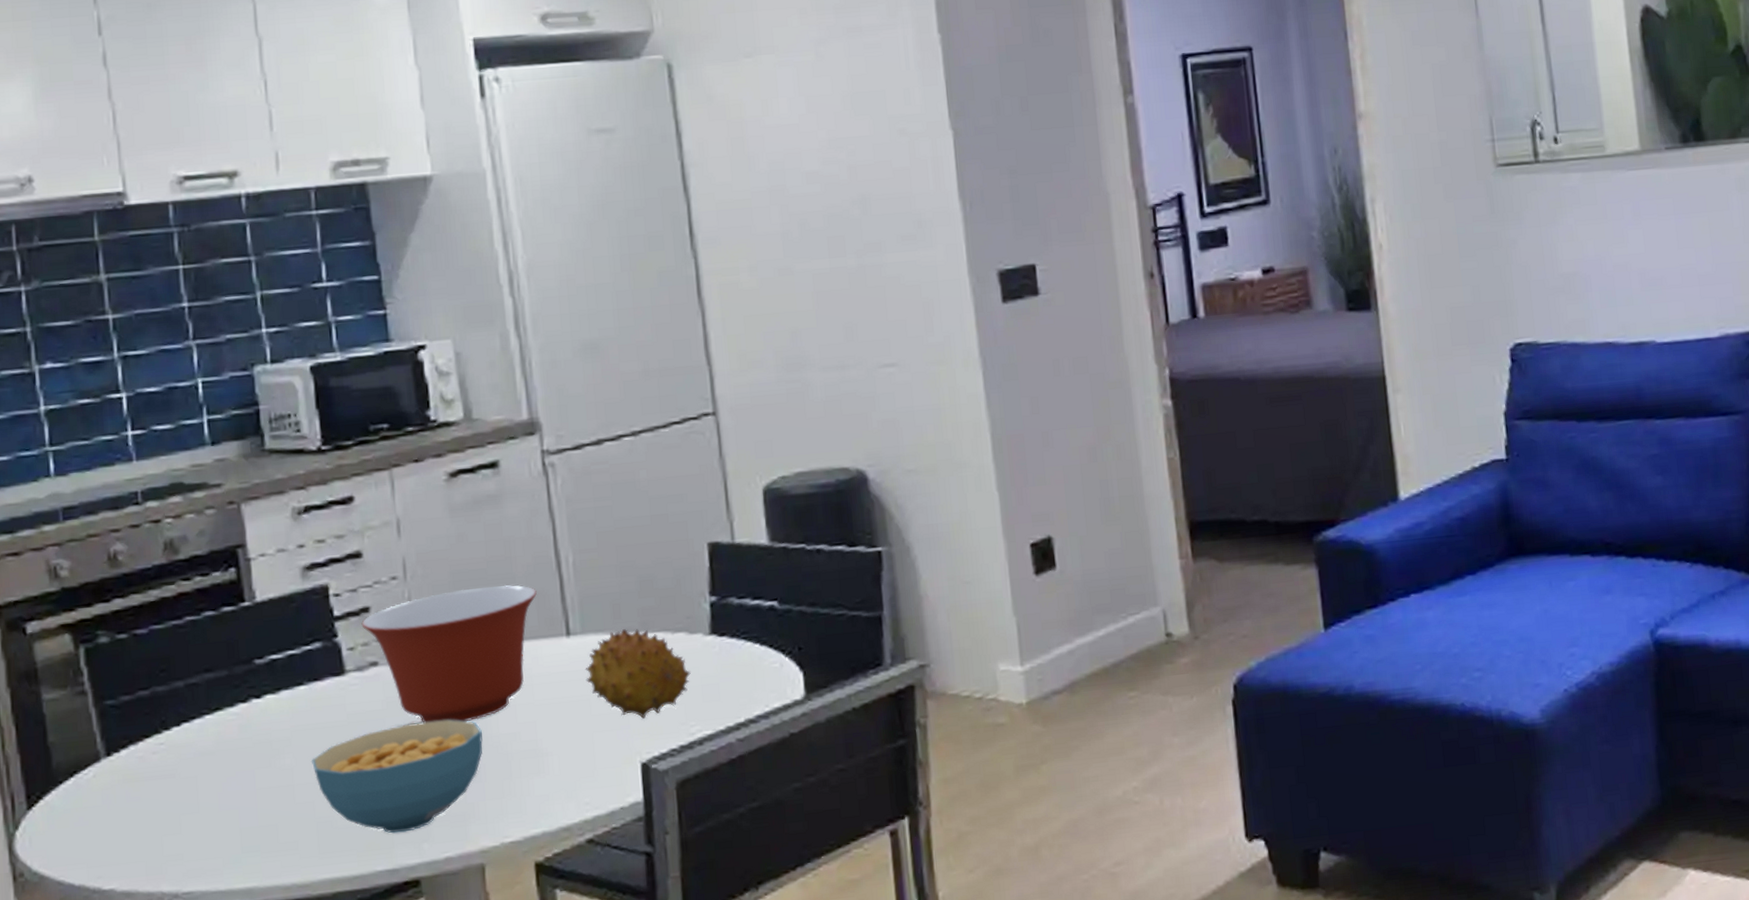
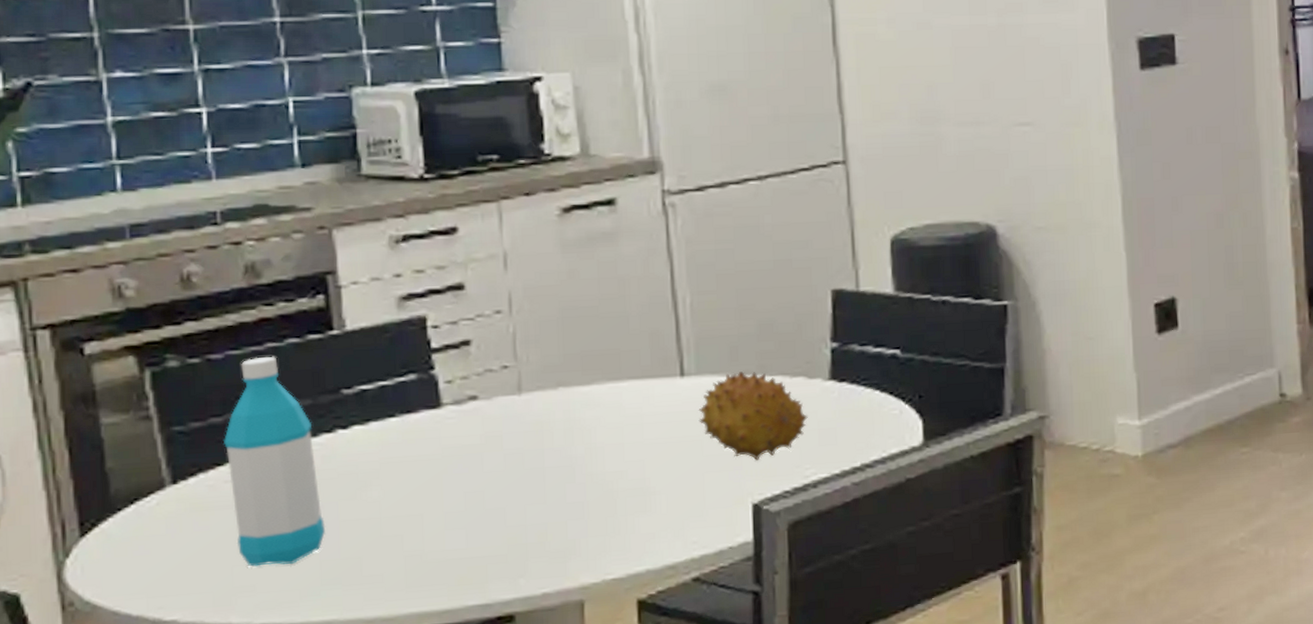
water bottle: none [151,629,245,836] -> present [224,356,326,567]
cereal bowl: present [311,719,483,834] -> none [400,456,587,569]
mixing bowl: present [361,585,537,723] -> none [461,323,651,459]

